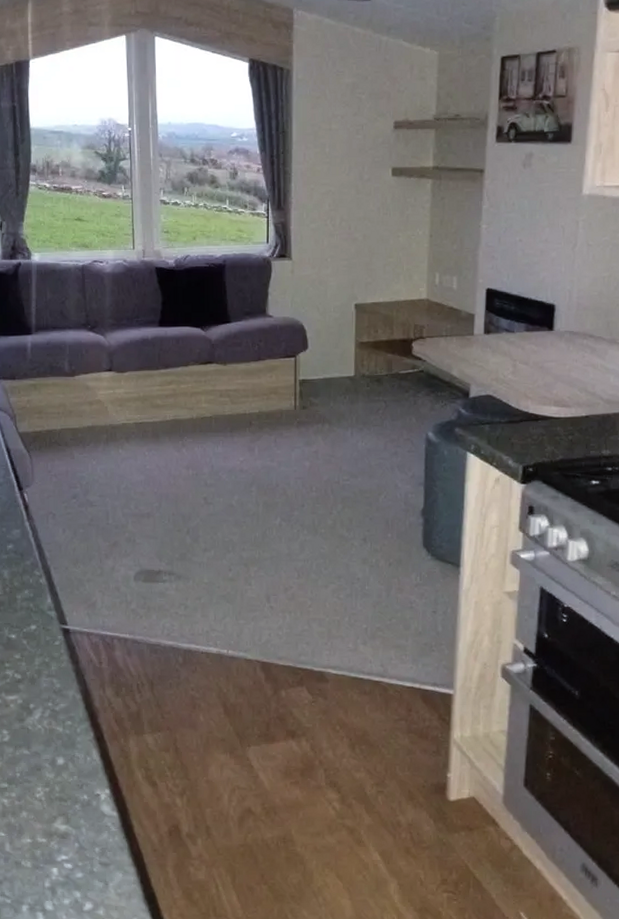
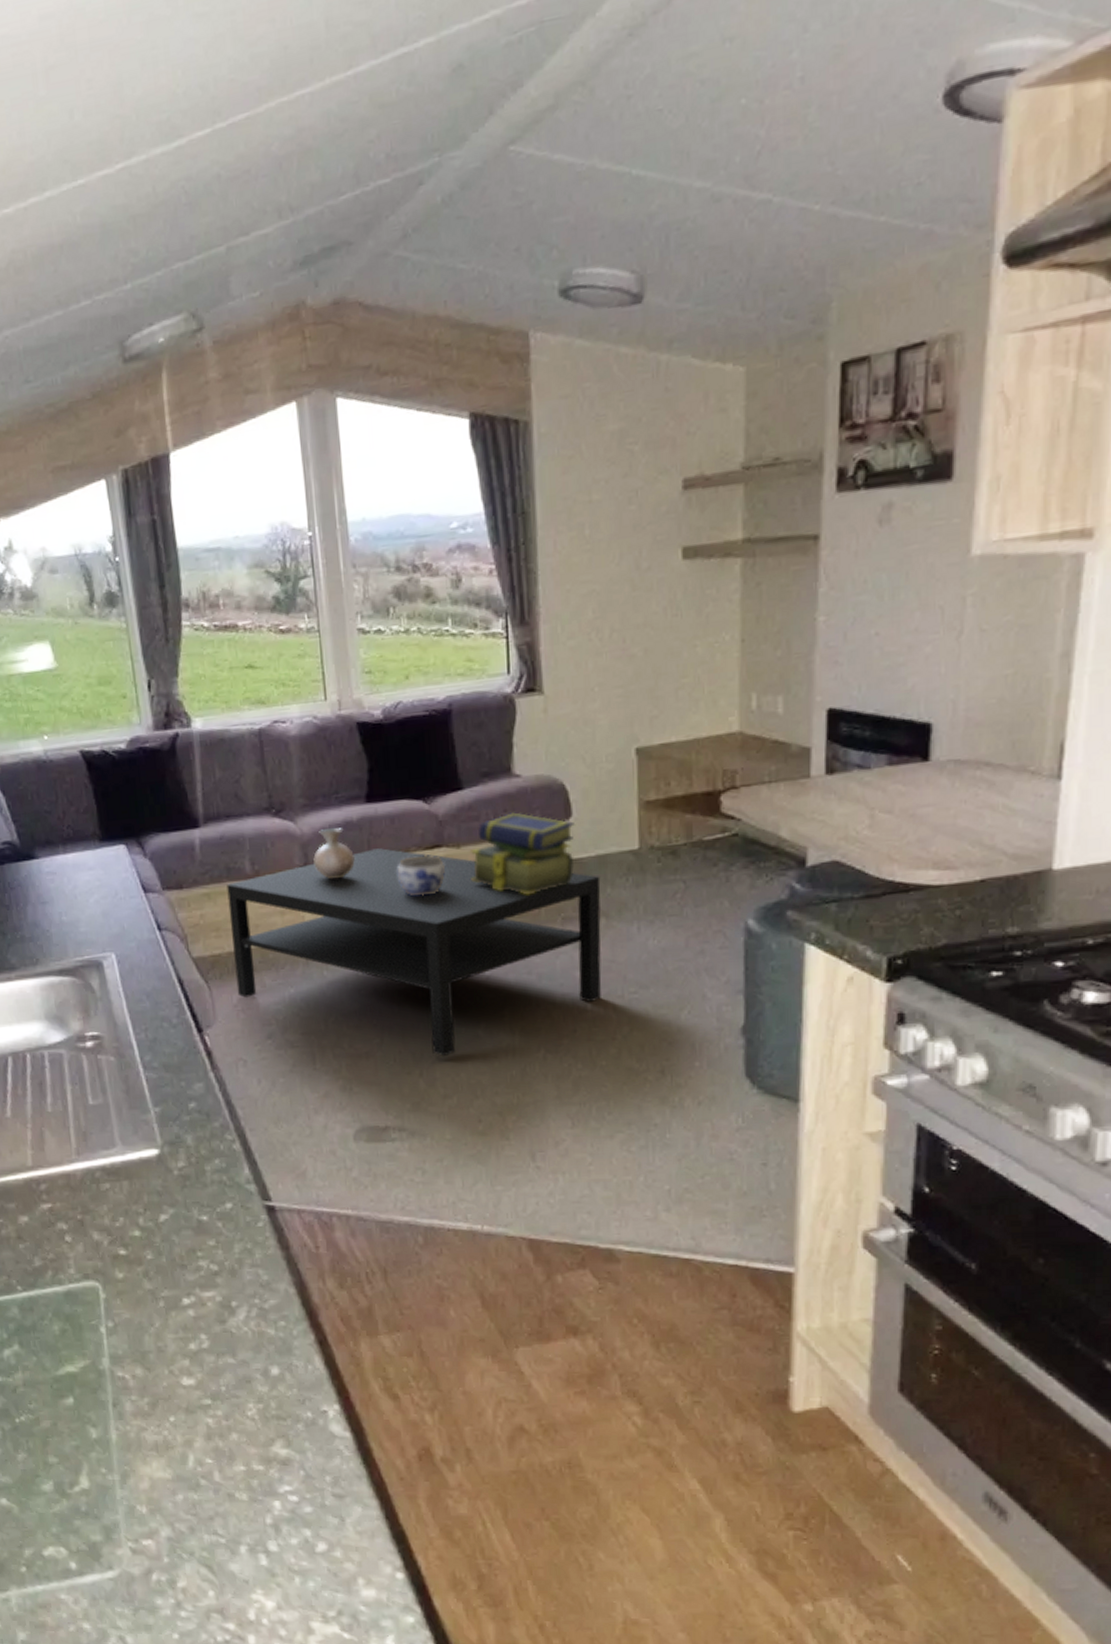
coffee table: none [49,361,326,520] -> present [226,848,602,1057]
vase: none [117,342,148,381] -> present [313,827,355,880]
jar: none [179,368,214,398] -> present [397,855,445,897]
stack of books: none [233,342,309,403] -> present [471,812,575,895]

